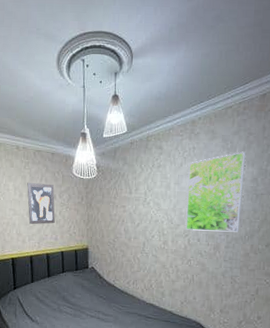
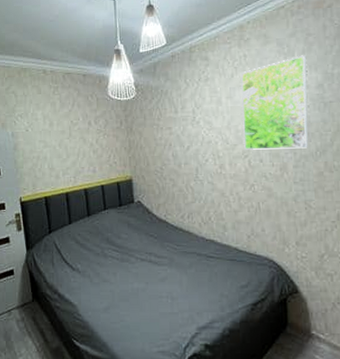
wall art: present [27,183,55,225] -> none [57,109,92,157]

